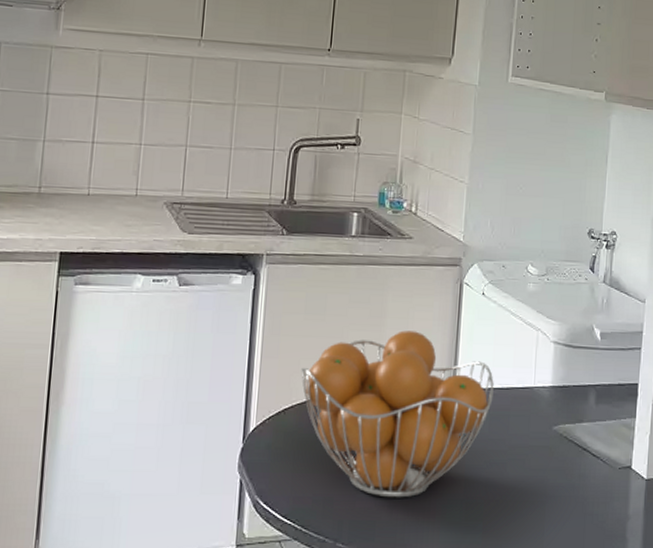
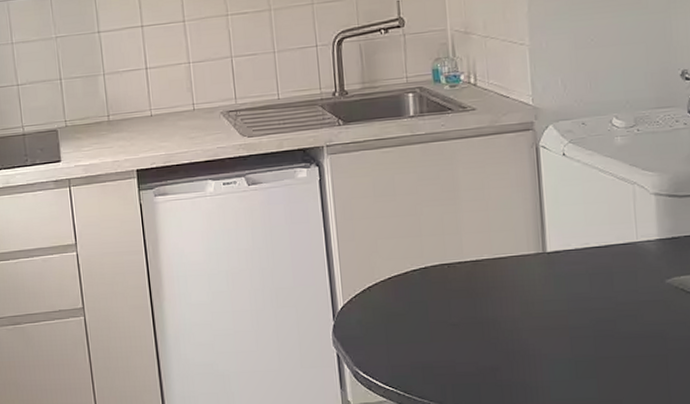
fruit basket: present [301,330,494,498] -> none [379,200,591,361]

